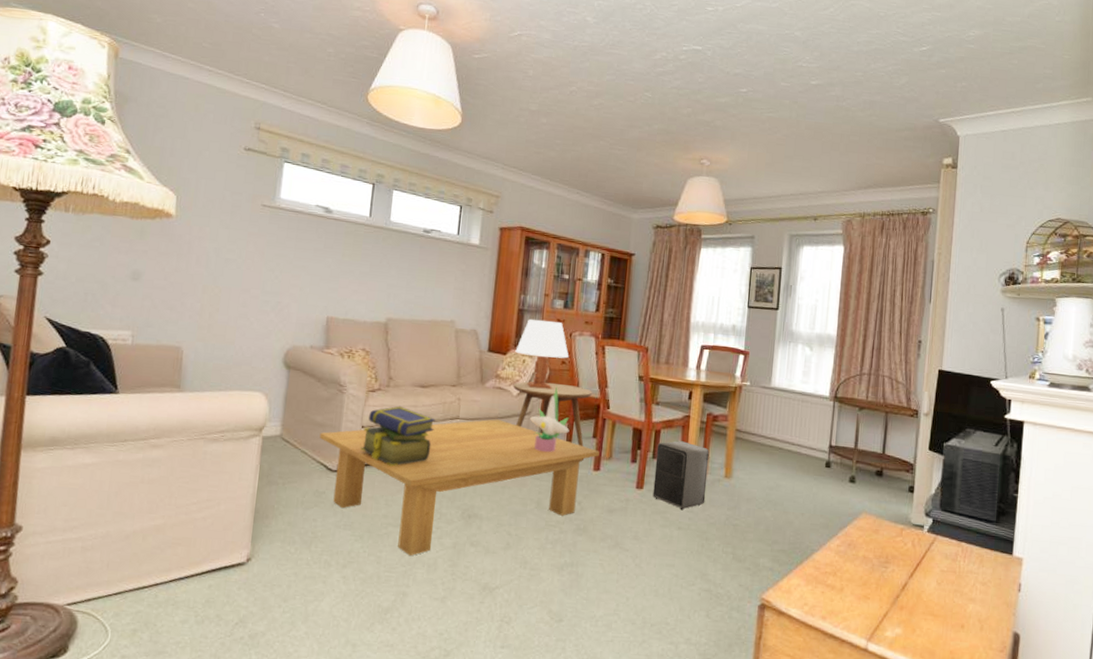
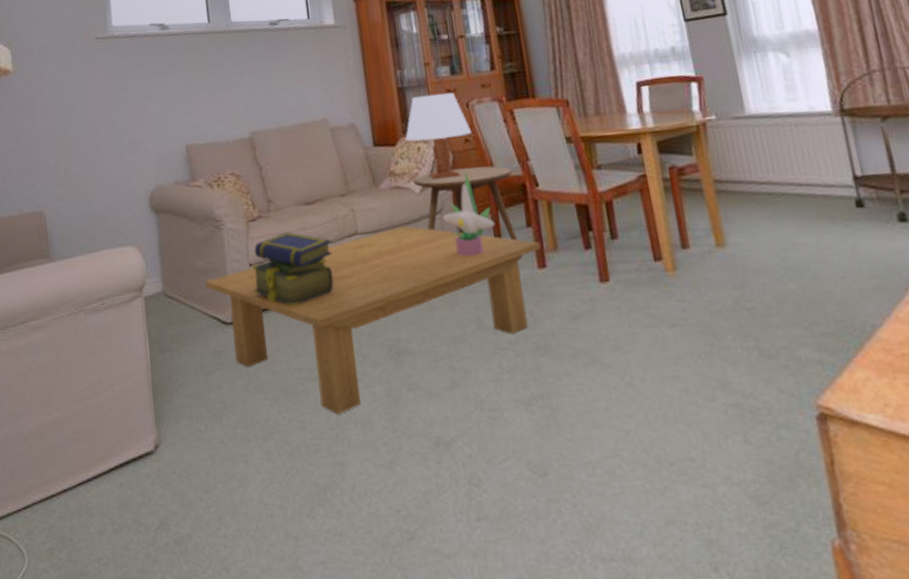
speaker: present [652,441,710,511] -> none [613,209,699,301]

